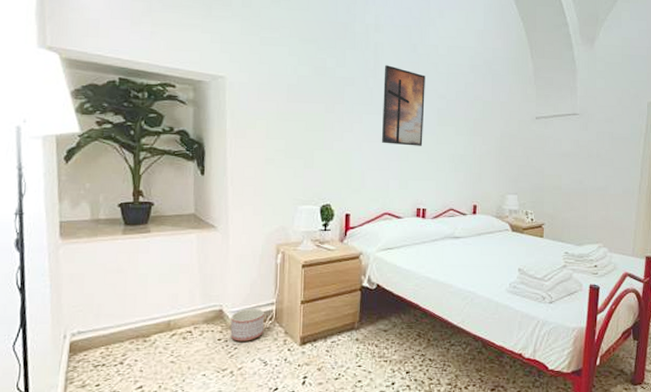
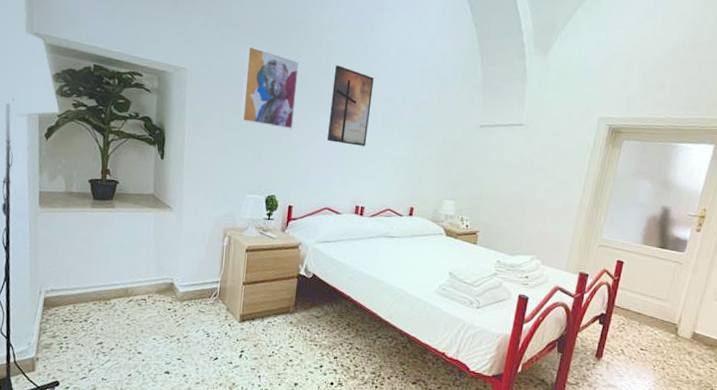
planter: present [230,308,264,341] -> none [179,284,210,314]
wall art: none [287,49,348,135] -> present [240,45,300,130]

